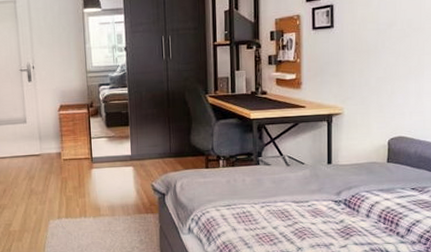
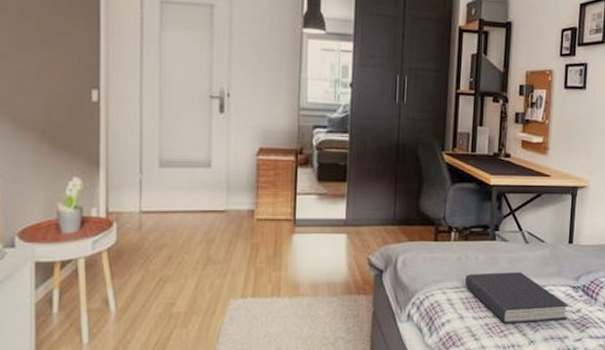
book: none [235,190,331,234] -> present [465,272,568,323]

